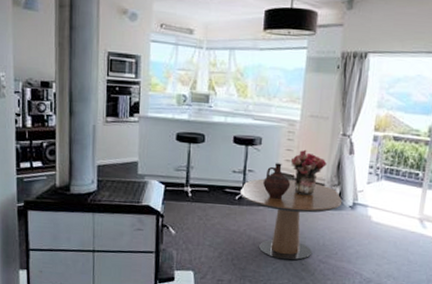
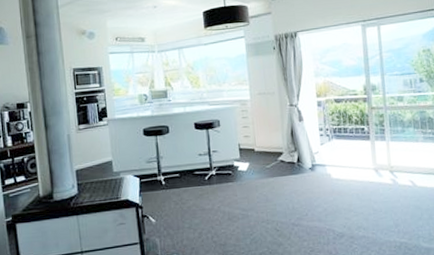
dining table: present [239,178,343,261] -> none [208,152,302,229]
ceramic jug: present [263,163,291,199] -> none [228,140,253,174]
bouquet: present [290,149,327,196] -> none [248,124,281,166]

